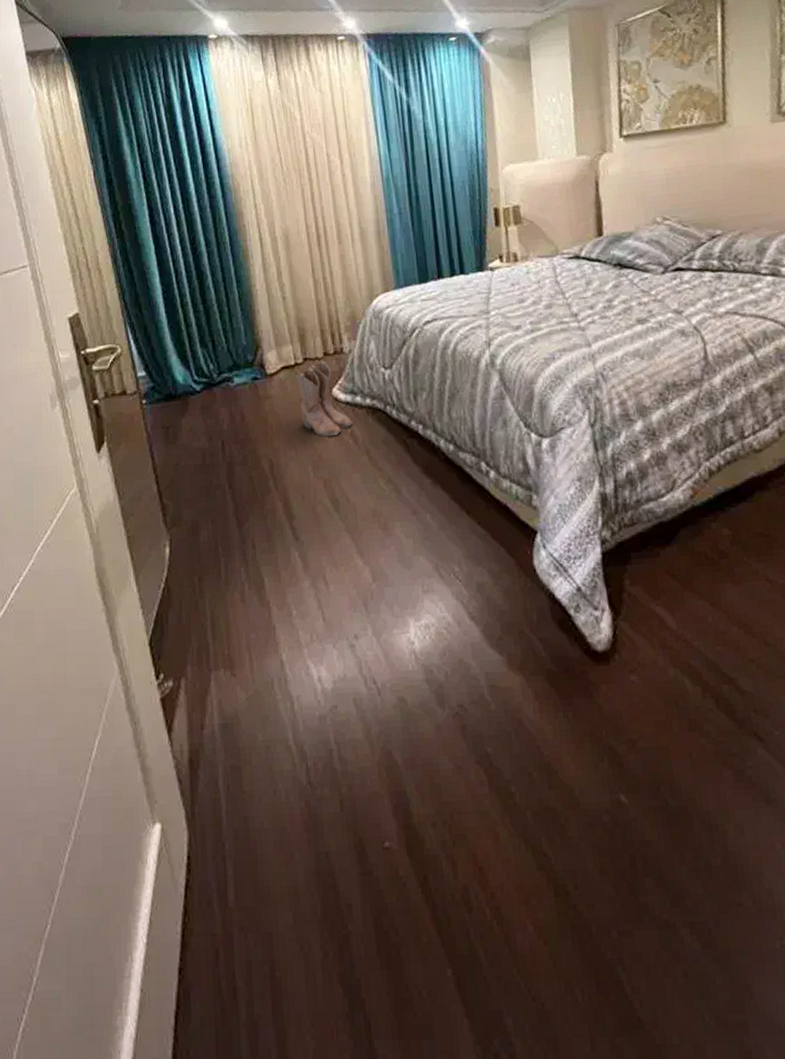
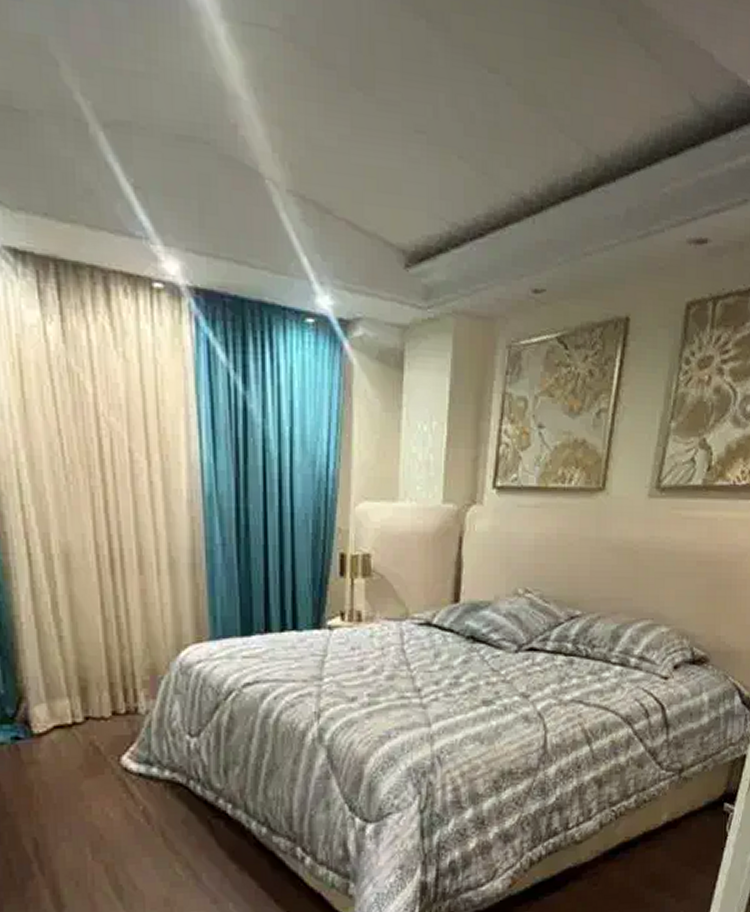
boots: present [296,361,354,437] -> none [73,722,147,814]

